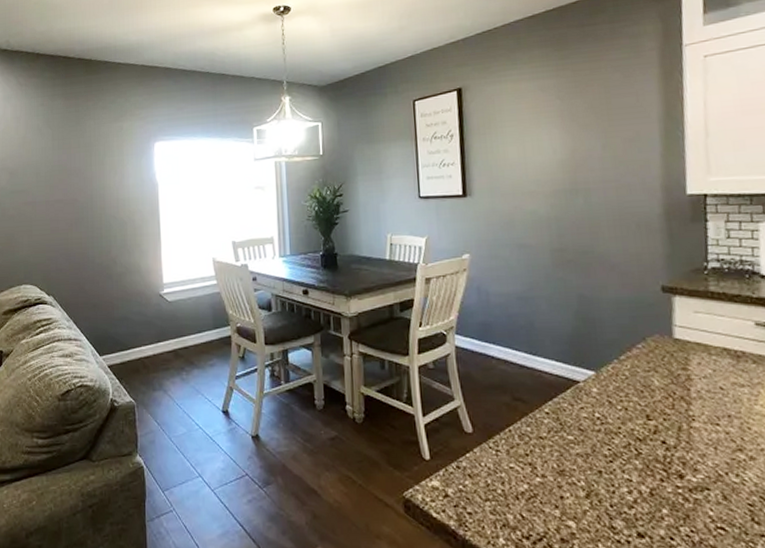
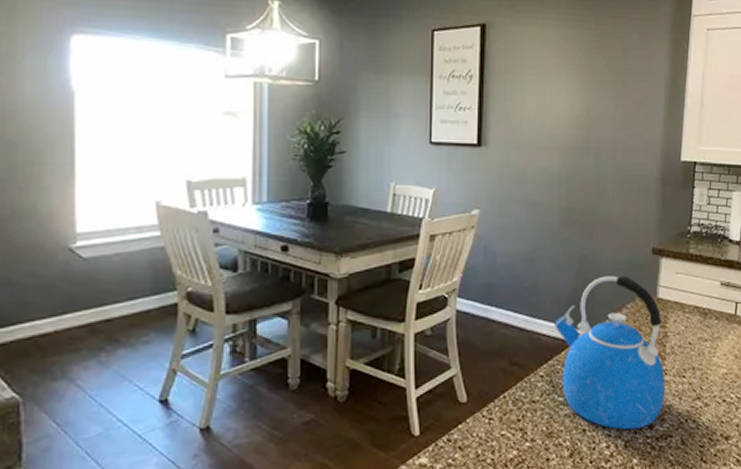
kettle: none [556,314,696,477] -> present [554,275,666,430]

